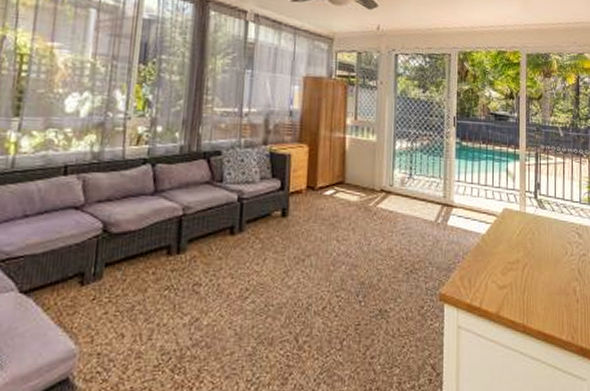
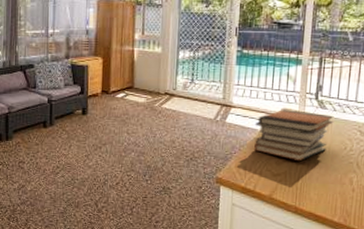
book stack: none [477,210,554,270] -> present [254,110,334,162]

